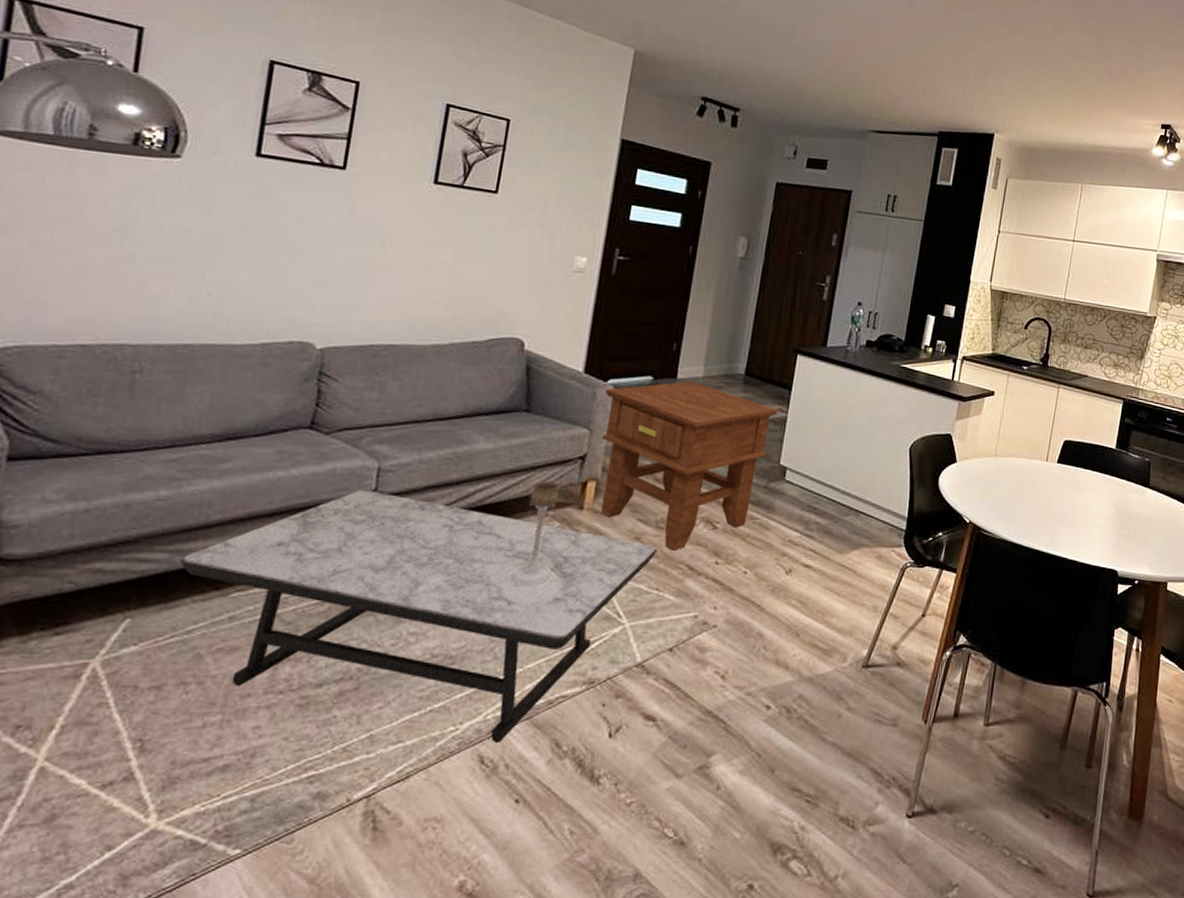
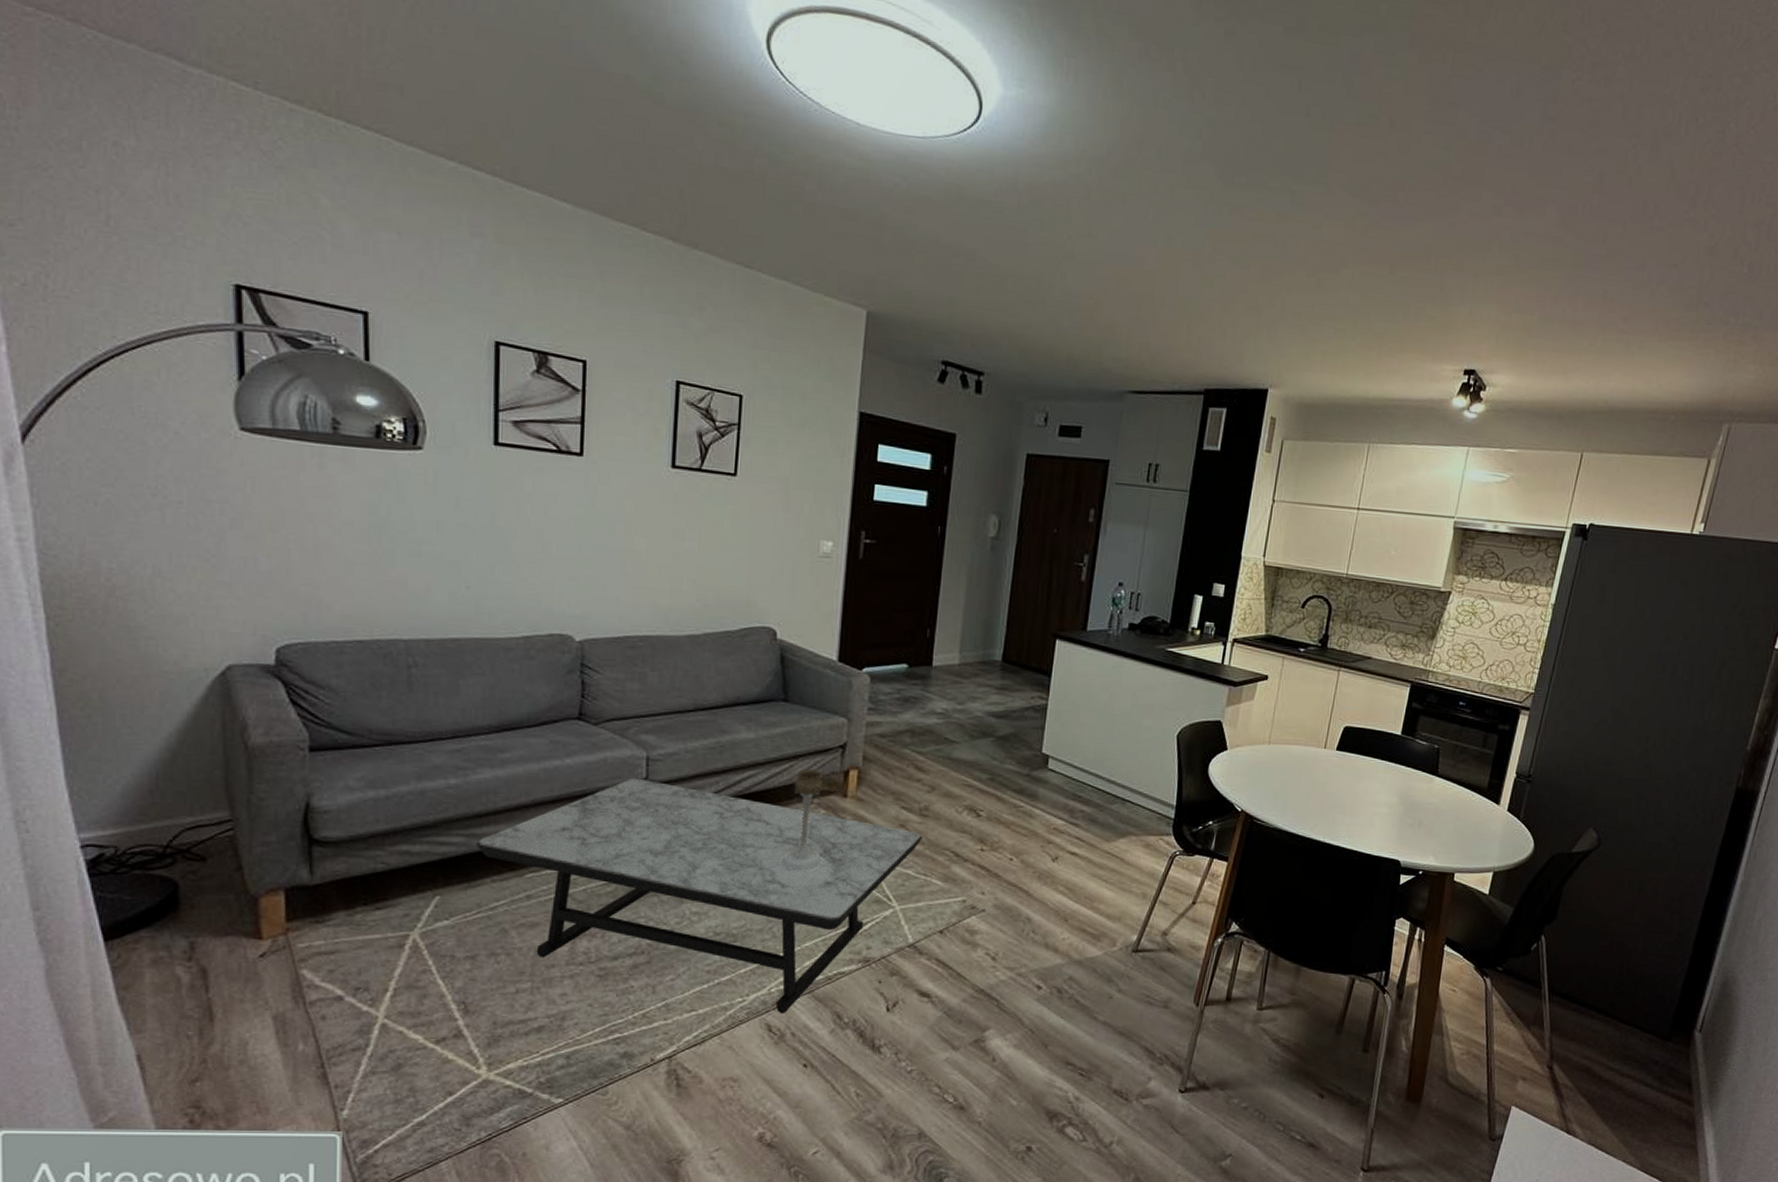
side table: present [601,381,778,551] -> none [861,668,1038,838]

